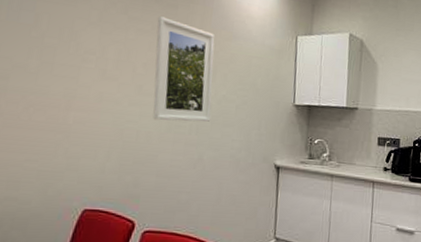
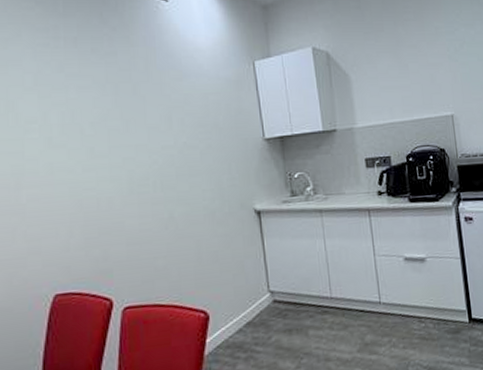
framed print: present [153,16,215,122] -> none [97,67,175,183]

